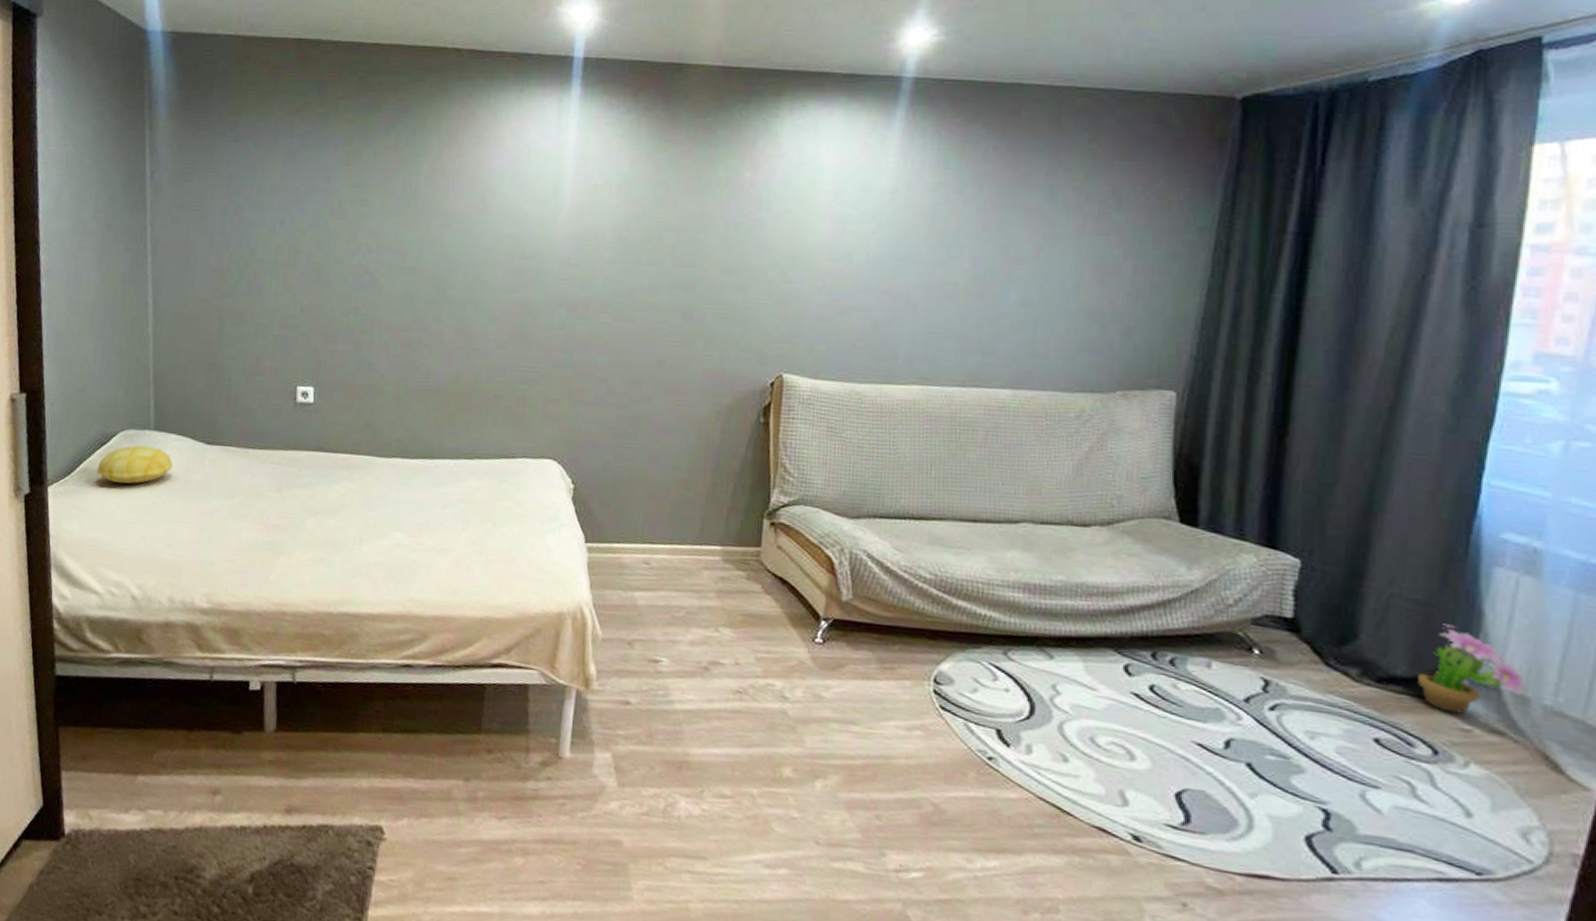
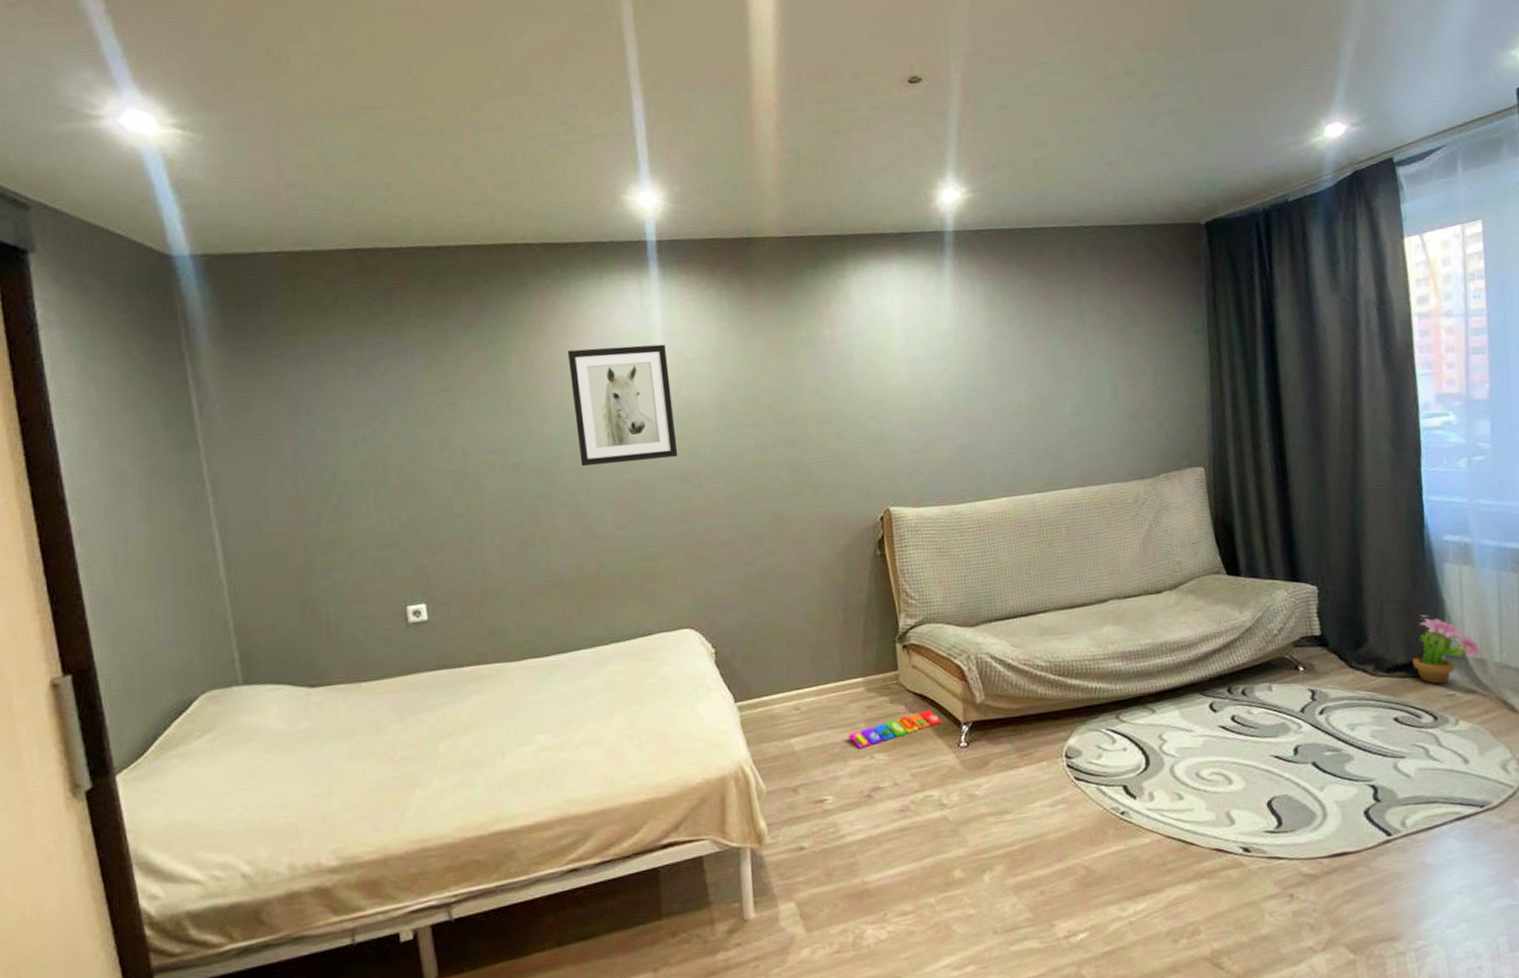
cushion: present [97,445,173,484] -> none [177,702,273,753]
wall art: none [473,161,575,285] -> present [567,344,678,466]
knob puzzle: none [694,594,799,619] -> present [847,709,942,749]

